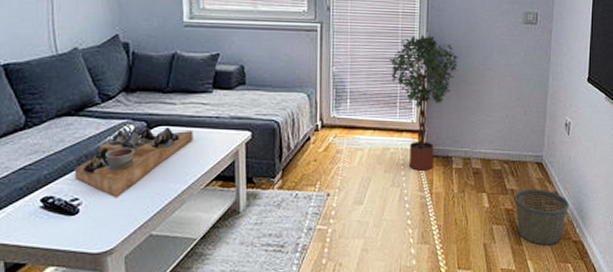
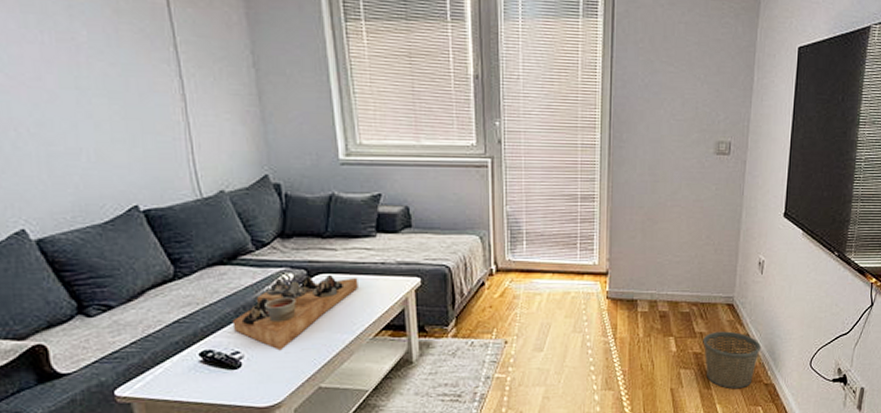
potted tree: present [389,34,458,171] -> none [568,168,643,315]

